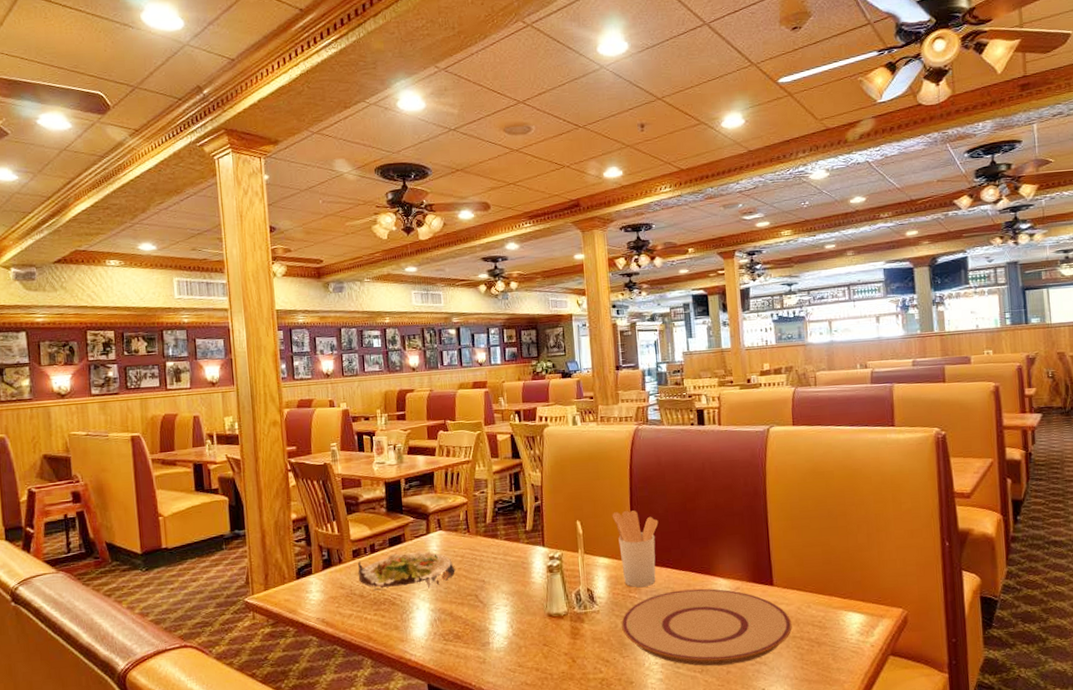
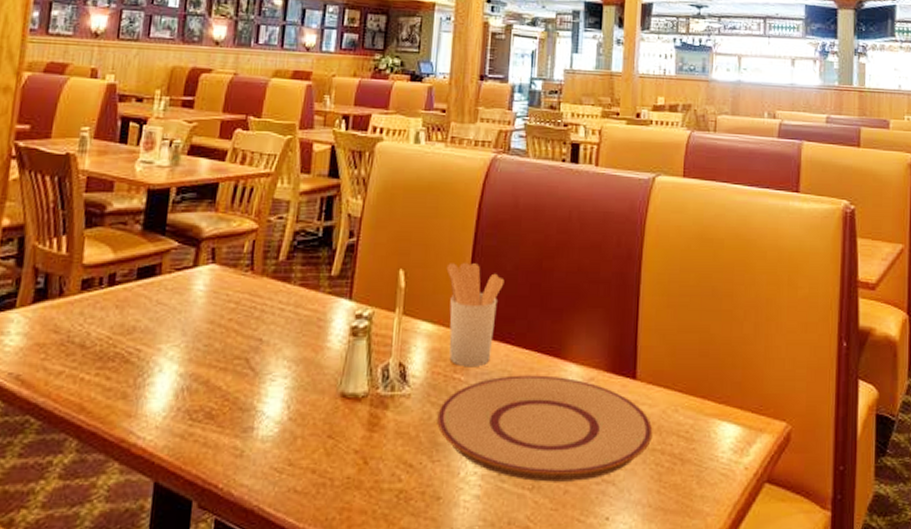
salad plate: present [358,550,455,591] -> none [83,289,224,342]

